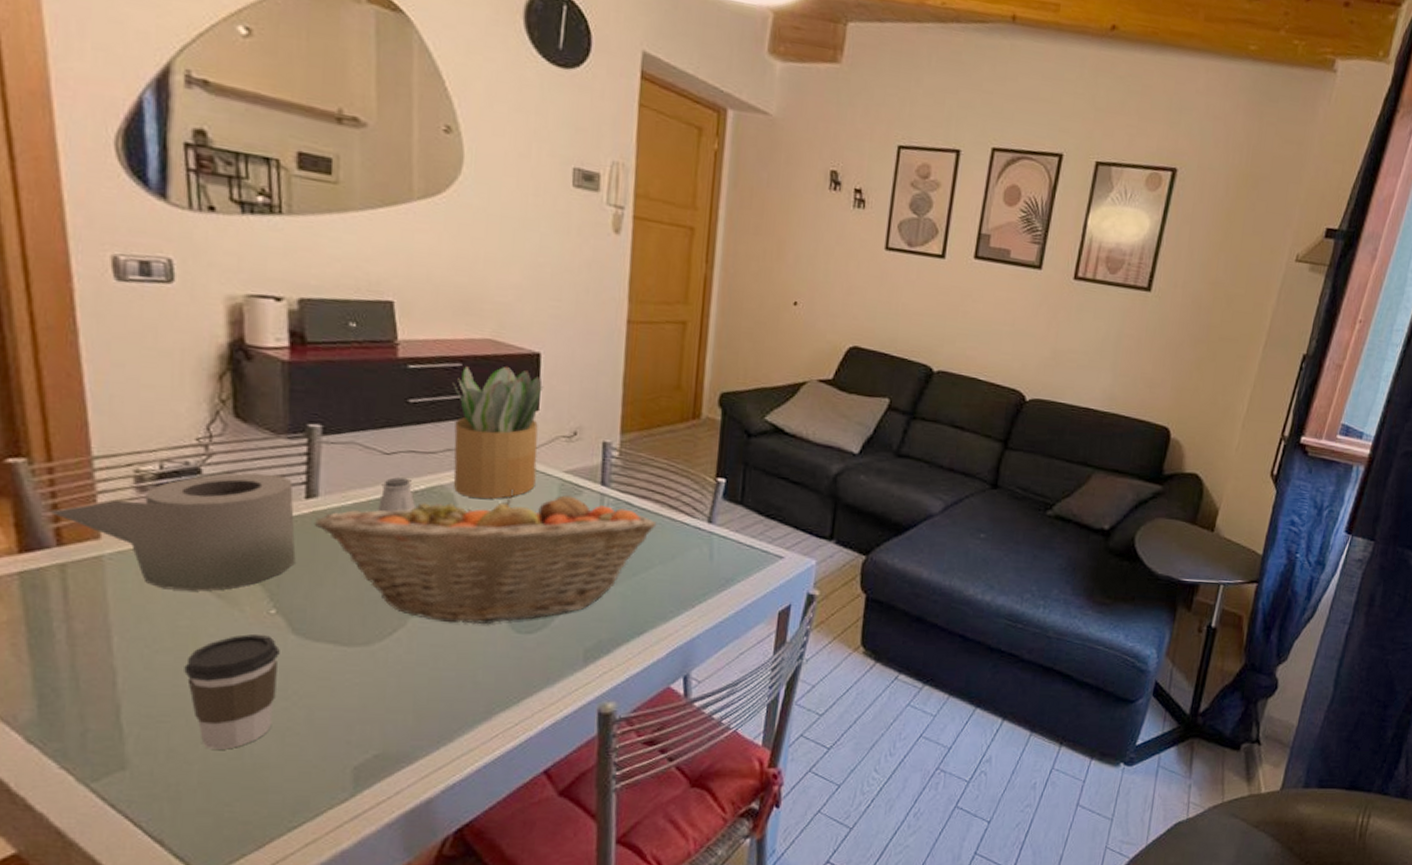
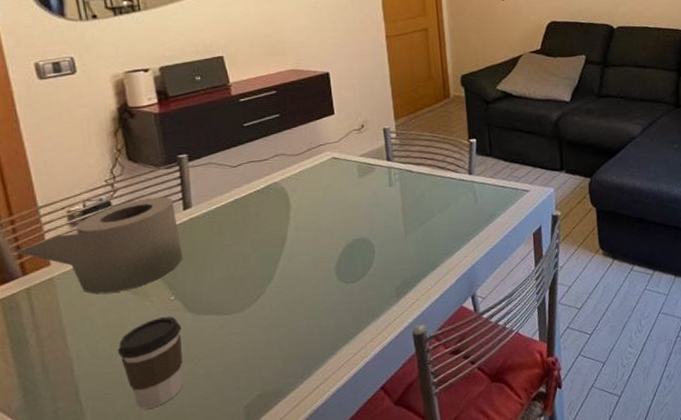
fruit basket: present [314,488,657,625] -> none [191,172,432,285]
saltshaker: present [376,477,417,513] -> none [233,182,260,211]
potted plant: present [452,366,544,499] -> none [272,86,341,188]

